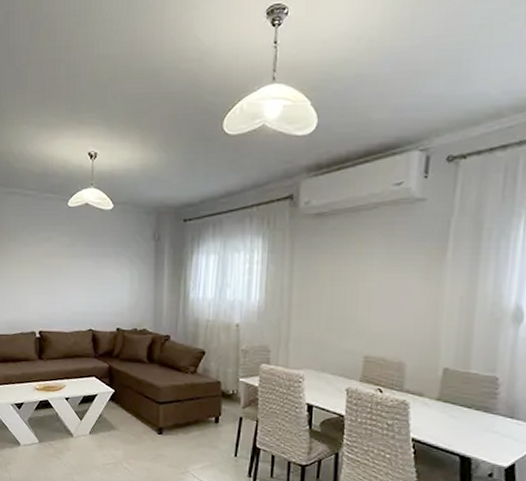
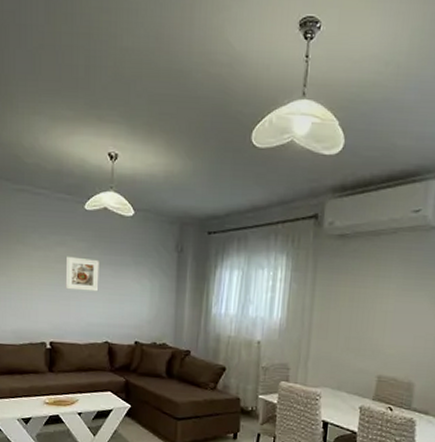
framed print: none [52,250,82,282] -> present [65,256,99,292]

